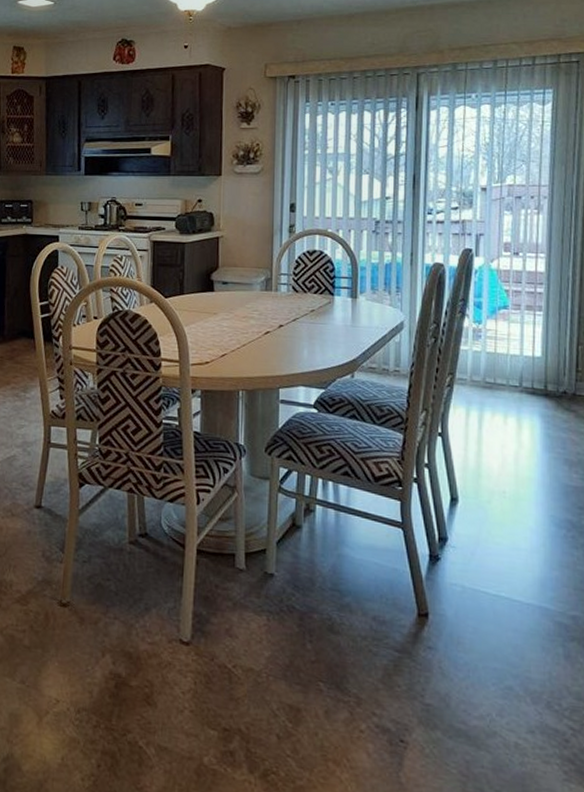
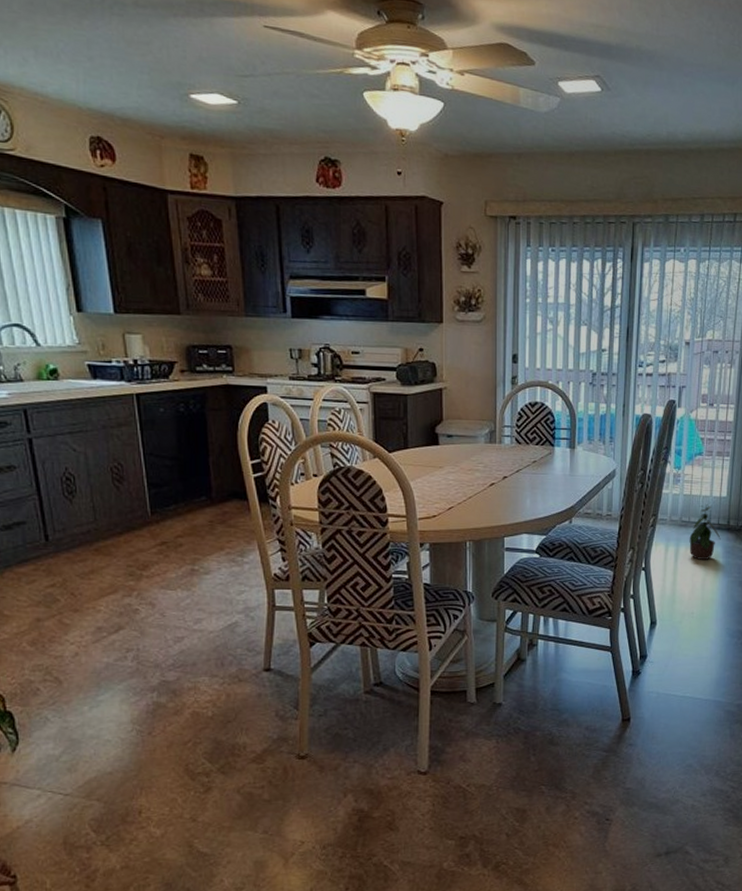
potted plant: none [496,363,537,429] -> present [689,503,721,560]

